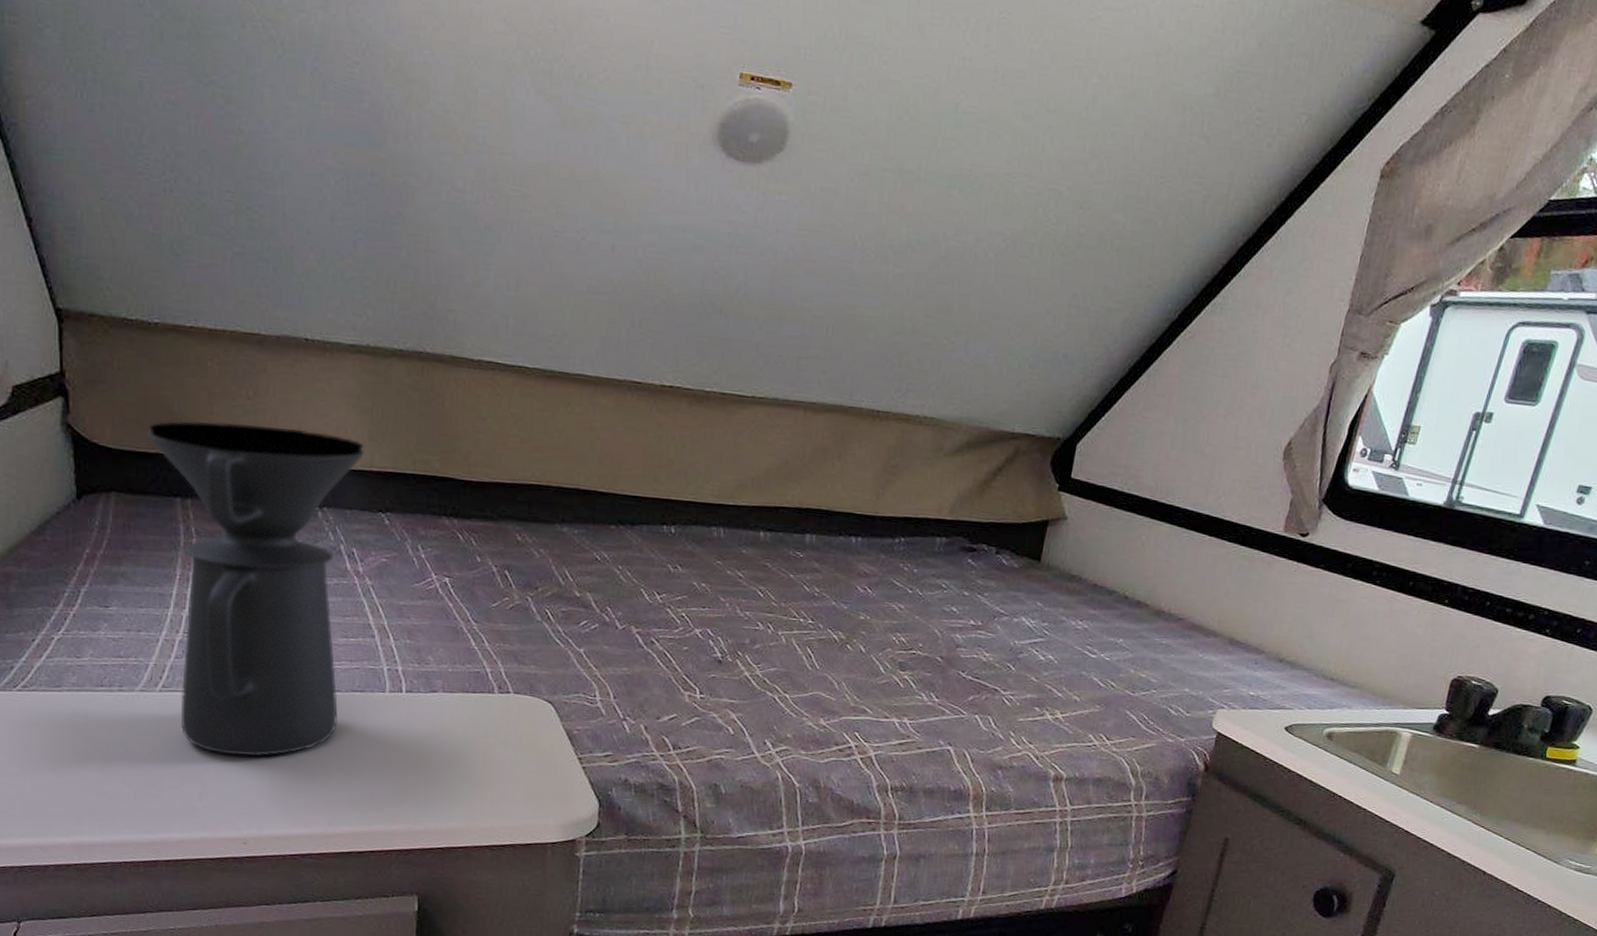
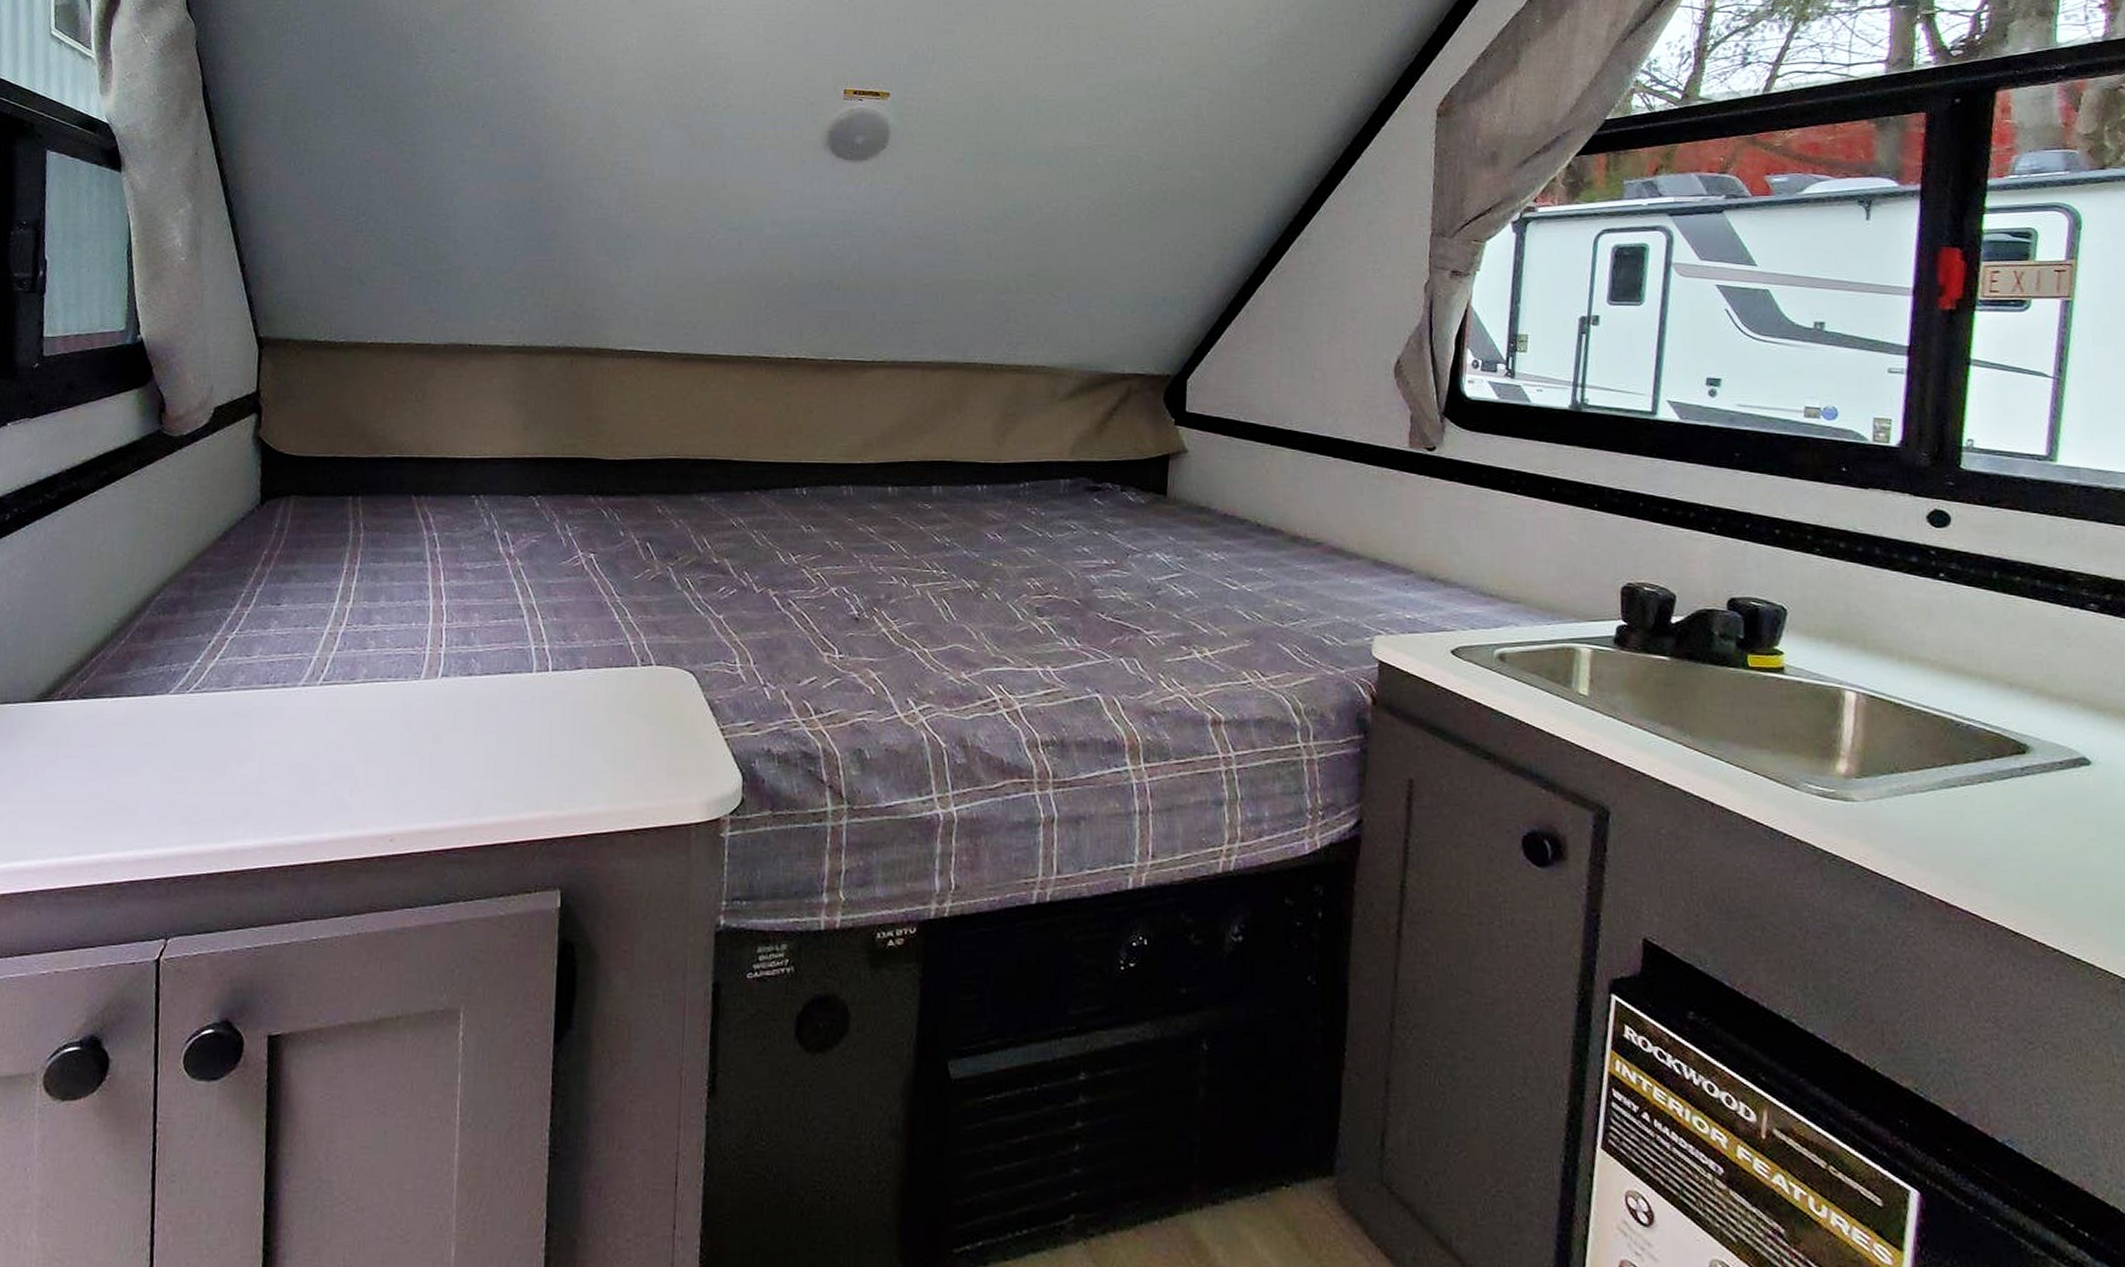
coffee maker: present [146,420,365,757] -> none [326,424,519,747]

